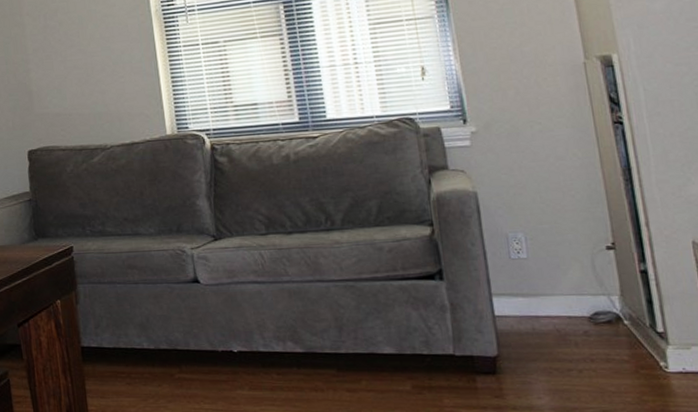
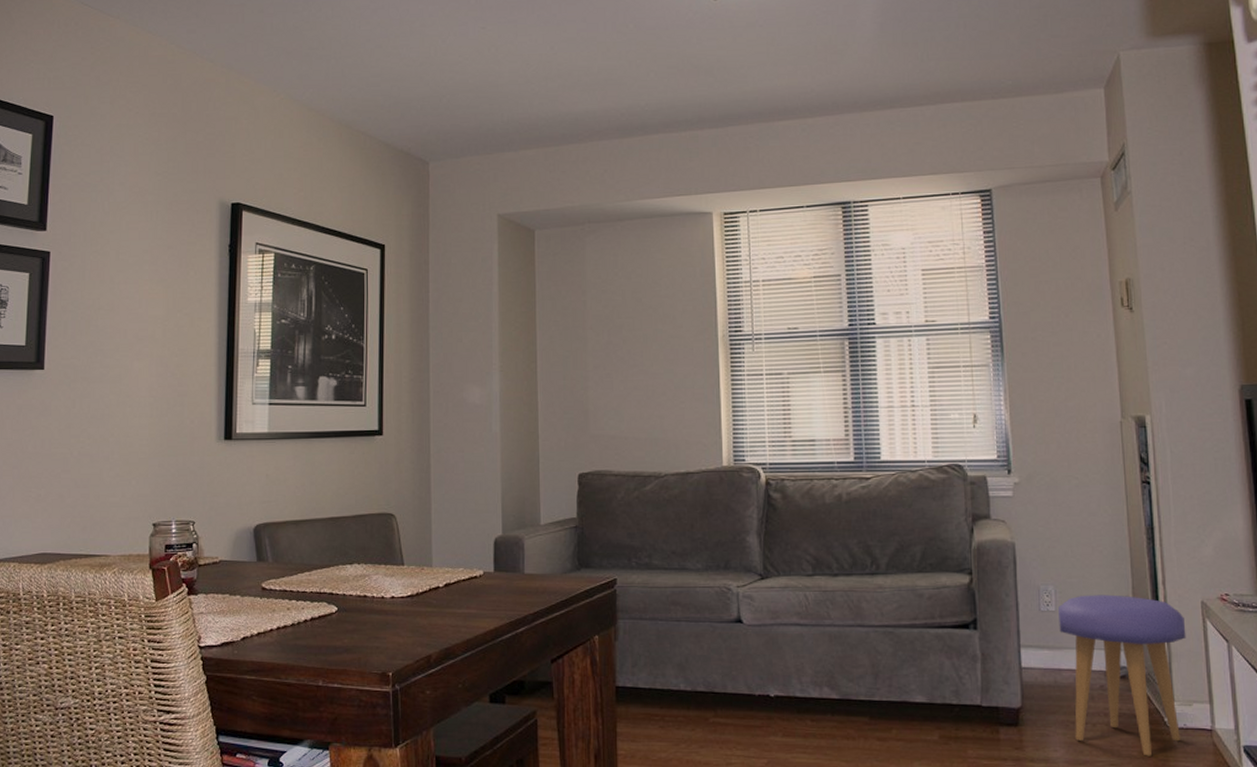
stool: none [530,239,680,402] -> present [1058,594,1186,756]

